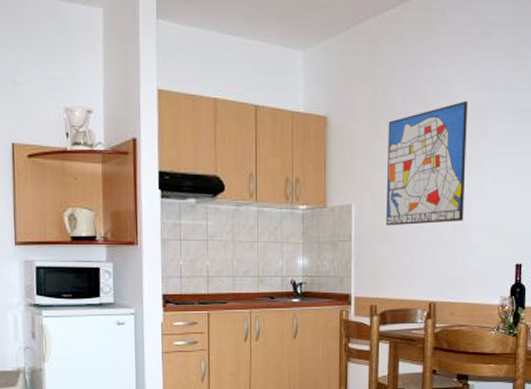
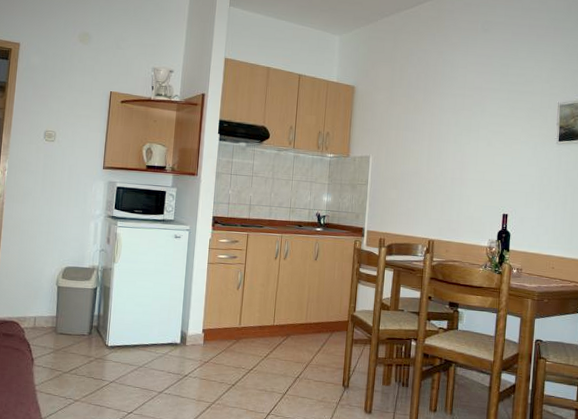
wall art: present [385,100,469,226] -> none [396,80,469,176]

